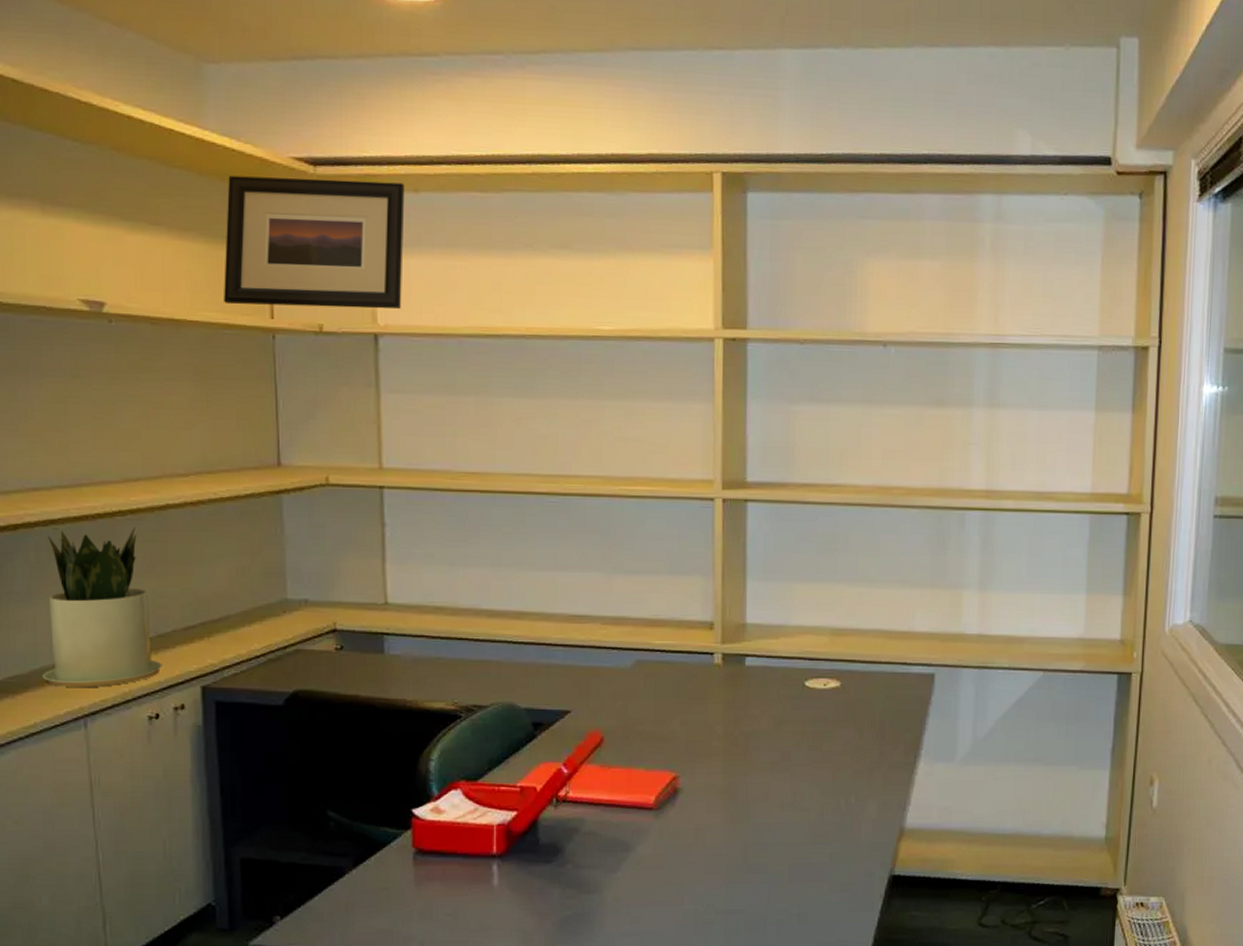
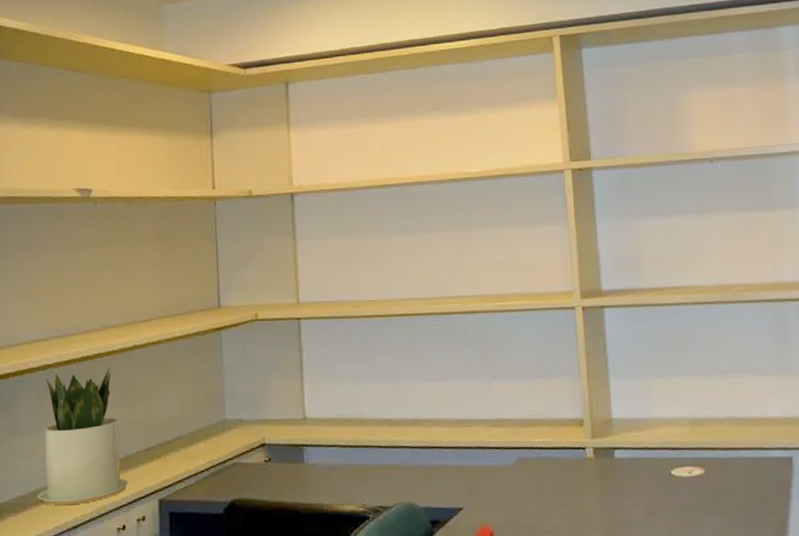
picture frame: present [224,175,405,310] -> none [178,74,312,182]

